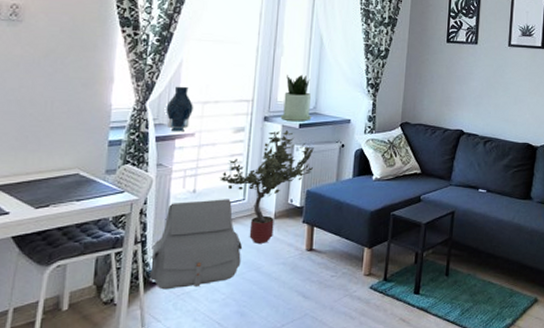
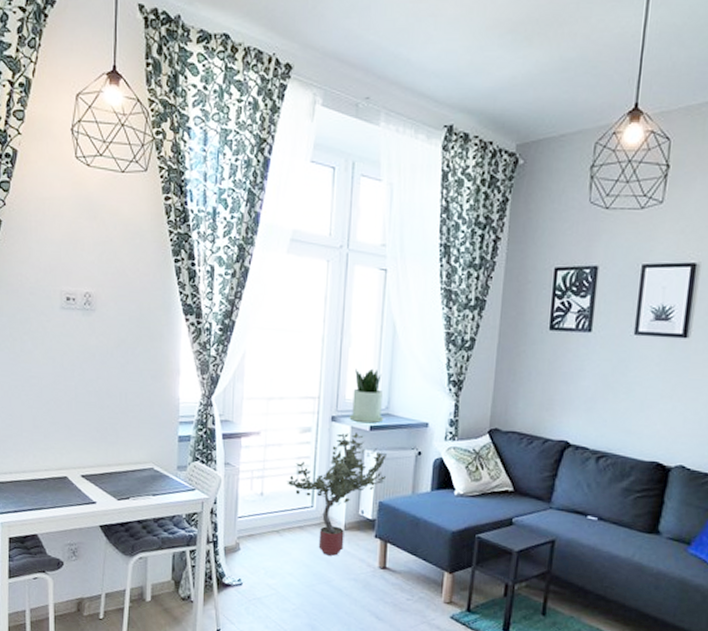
satchel: present [149,199,243,290] -> none [221,504,312,594]
vase: present [166,86,193,132] -> none [231,379,258,430]

